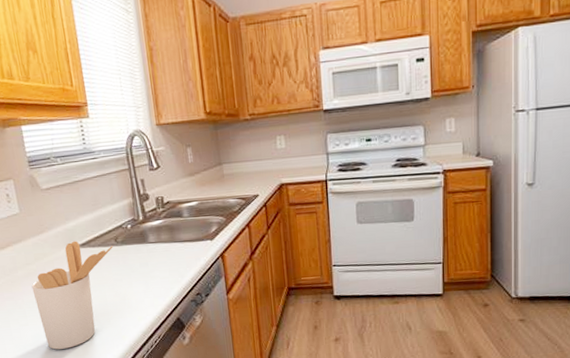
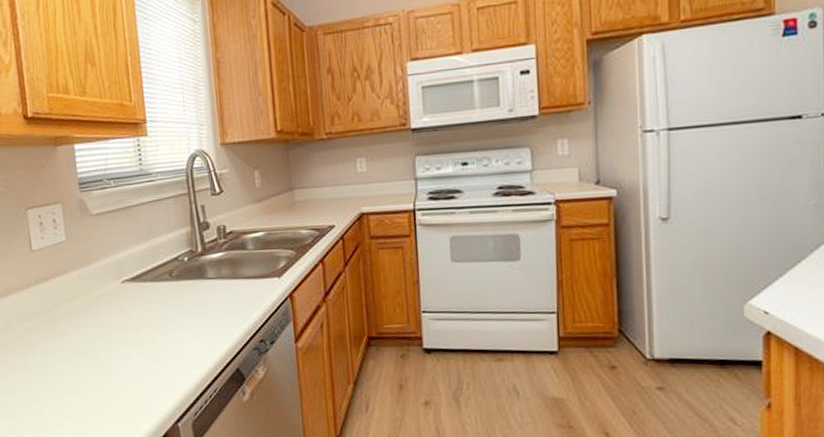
utensil holder: present [31,241,113,350] -> none [74,274,167,401]

